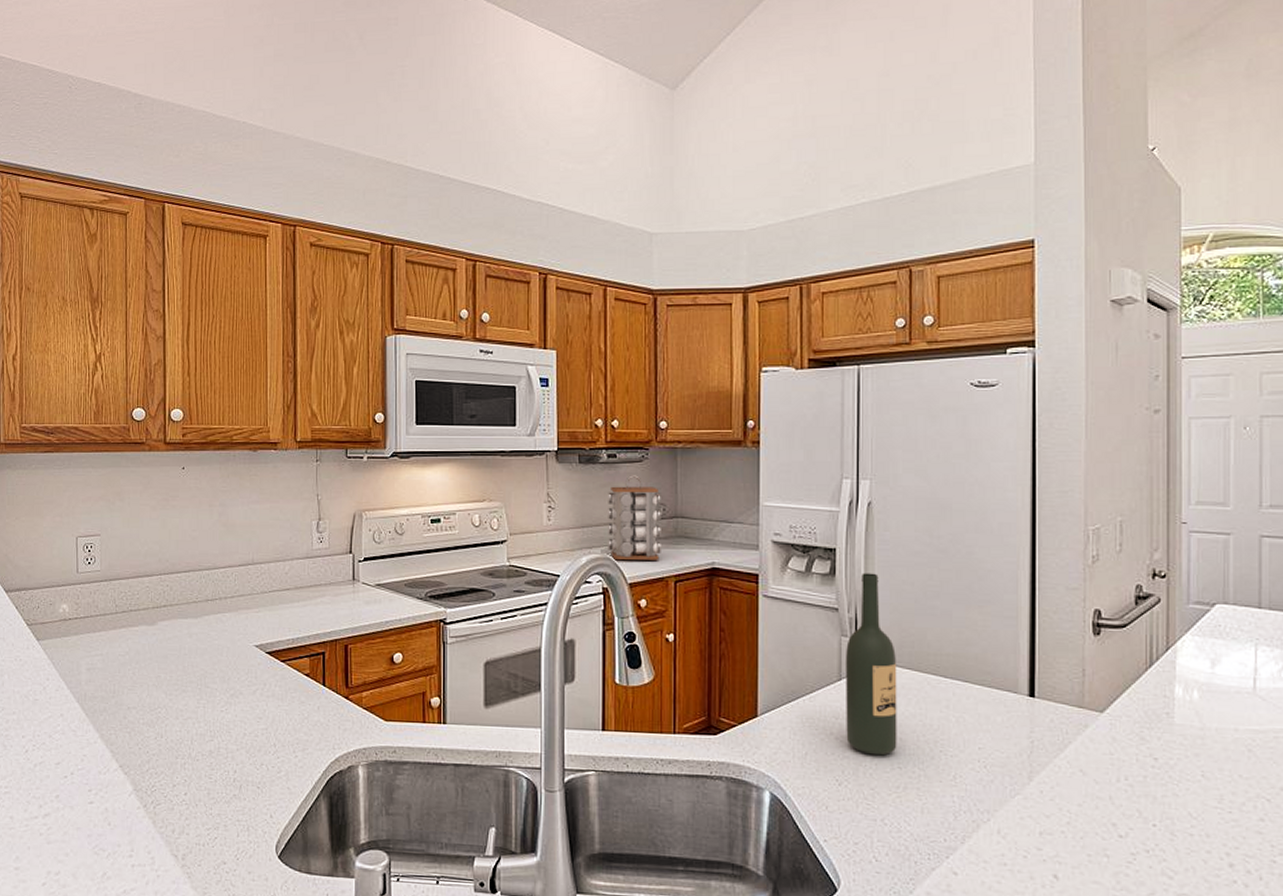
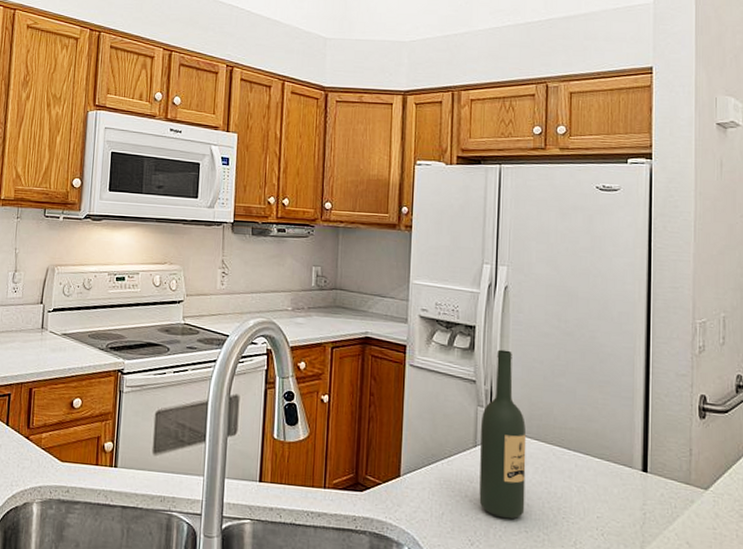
spice rack: present [608,475,661,561] -> none [273,249,323,328]

